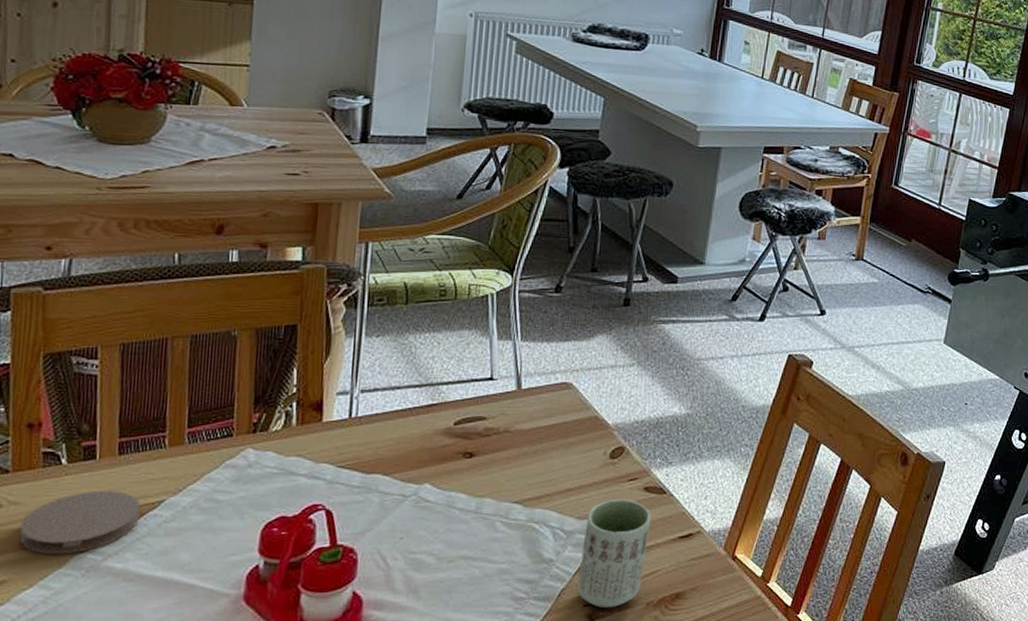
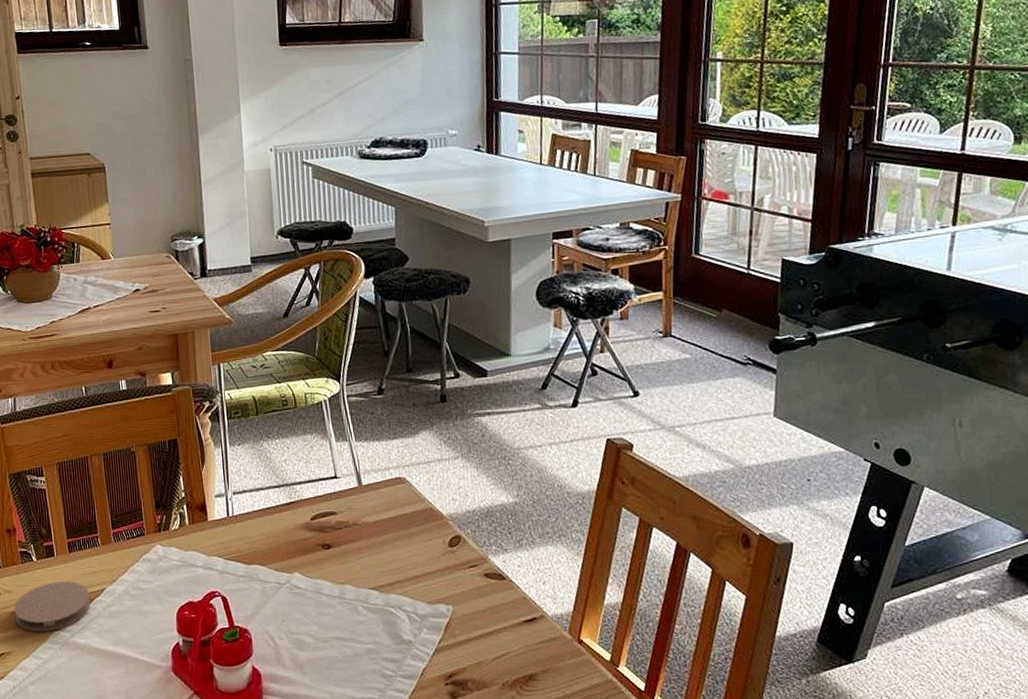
cup: present [577,498,652,609] -> none [436,584,496,688]

